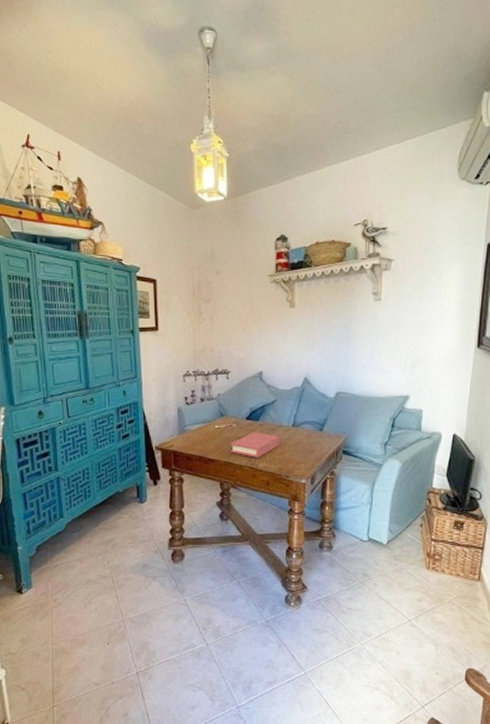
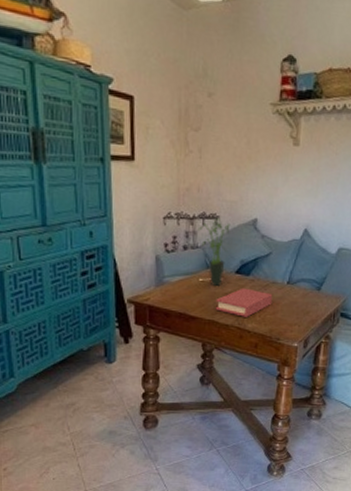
potted plant: none [212,373,240,431] -> present [197,218,231,286]

